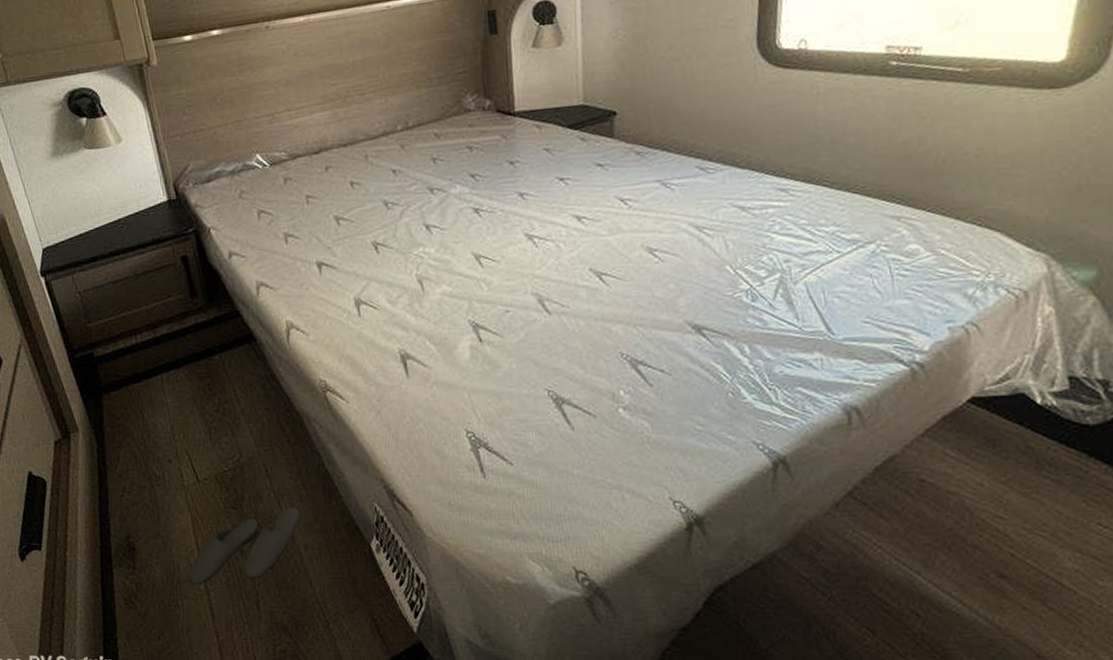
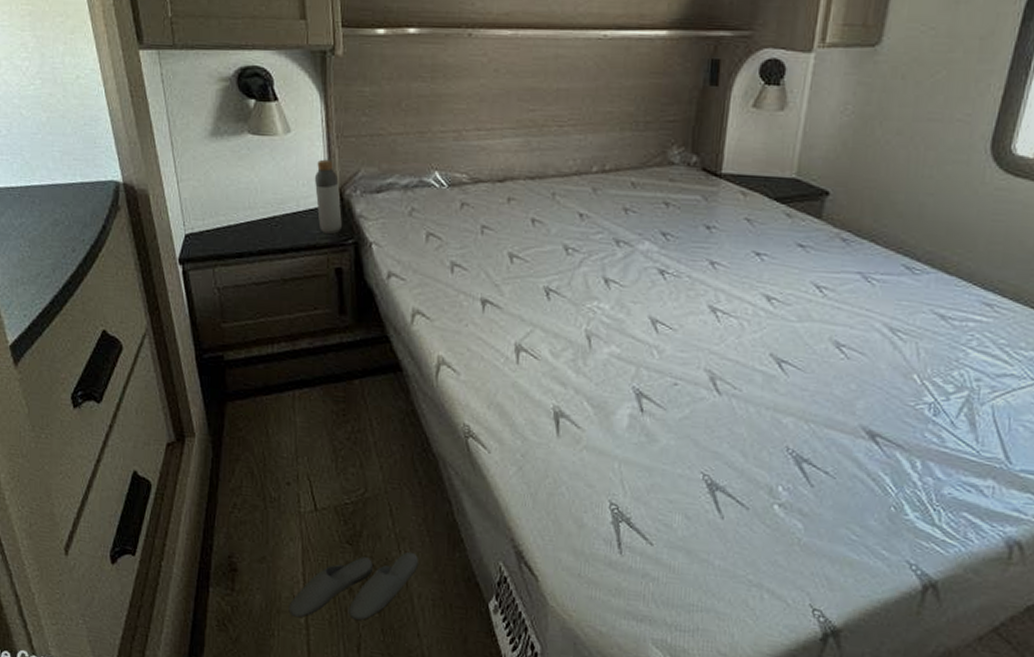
bottle: none [149,159,181,227] -> present [314,159,342,234]

